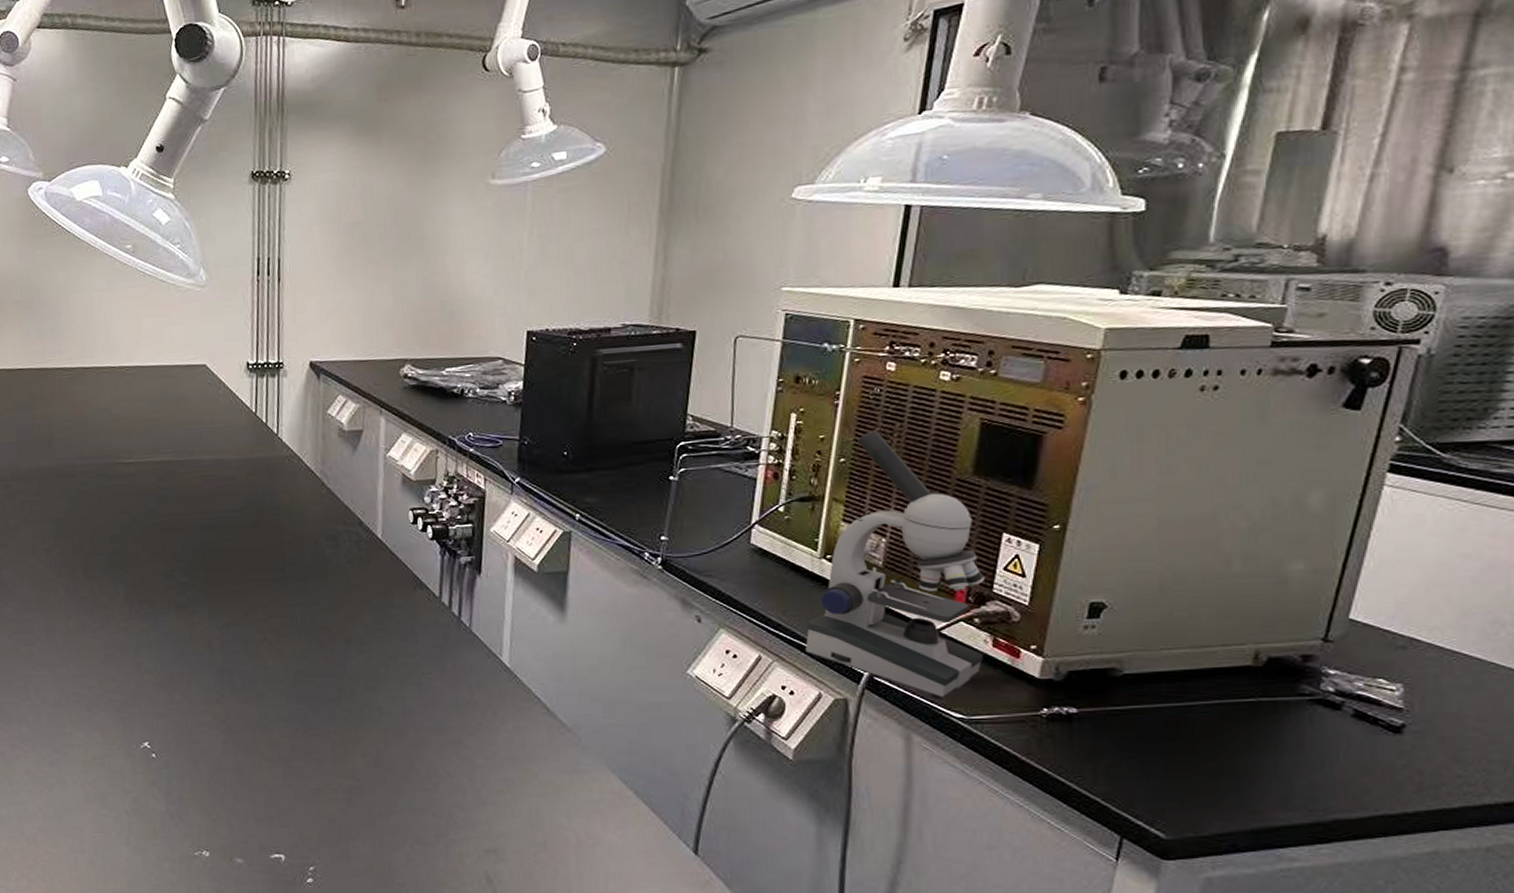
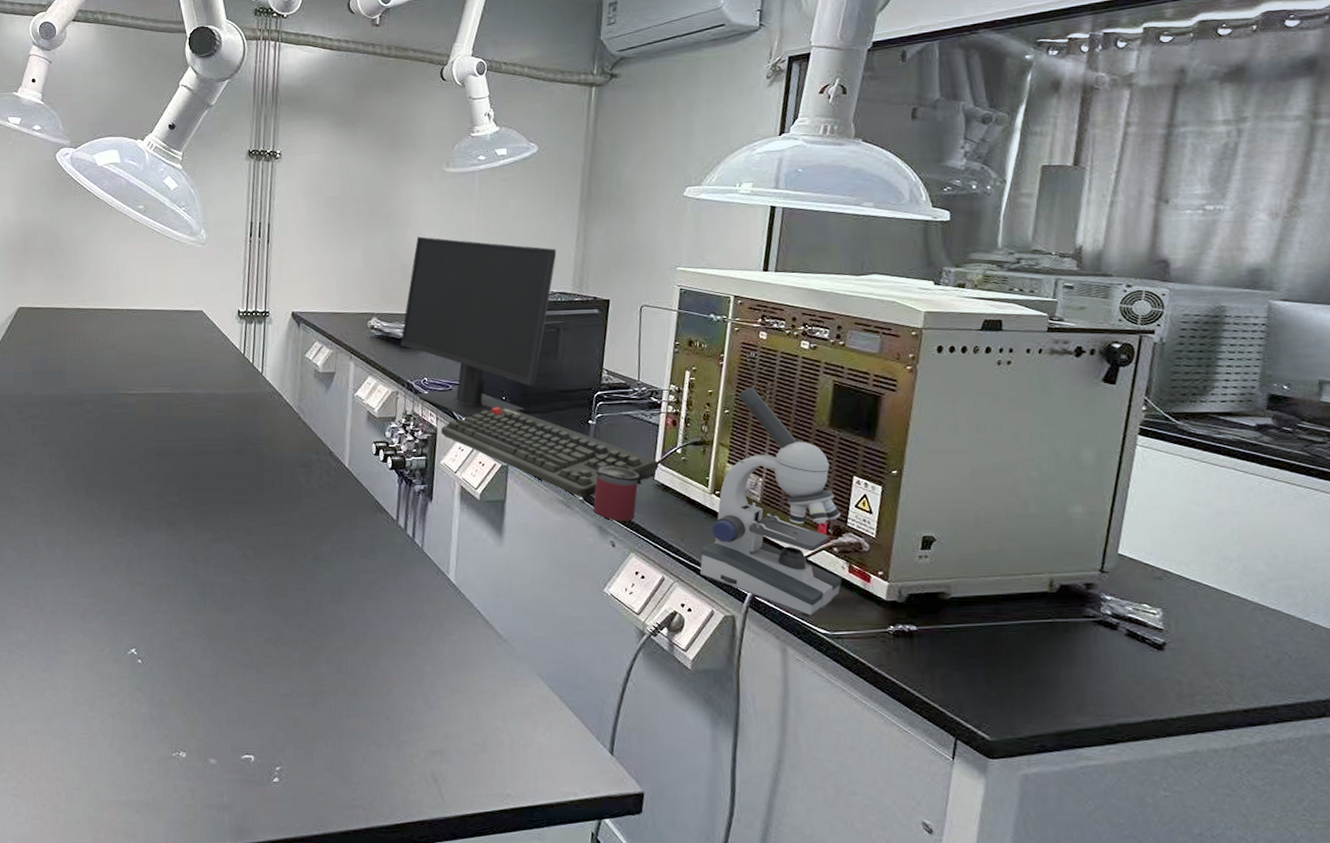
computer monitor: none [440,265,630,477] -> present [400,236,557,417]
computer keyboard: none [489,463,756,567] -> present [440,406,659,498]
beverage cup: none [675,528,732,593] -> present [593,465,640,521]

